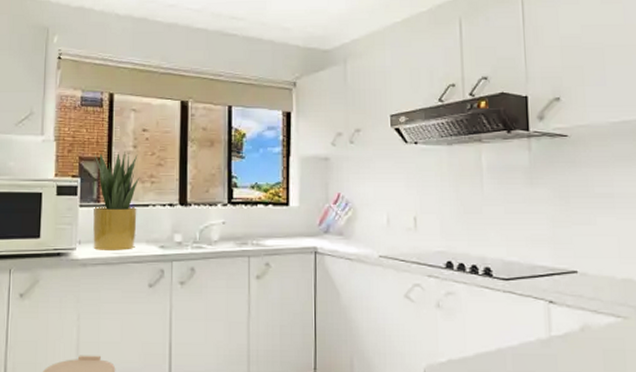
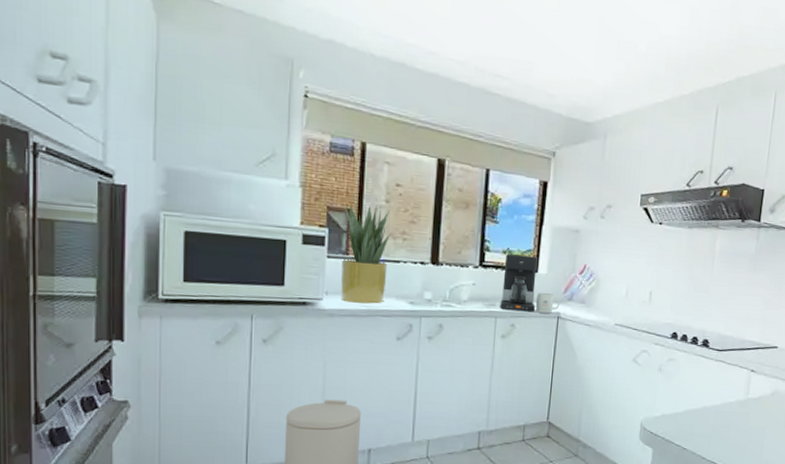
coffee maker: none [252,189,289,249] -> present [500,254,538,312]
mug: none [291,227,316,249] -> present [536,293,560,314]

